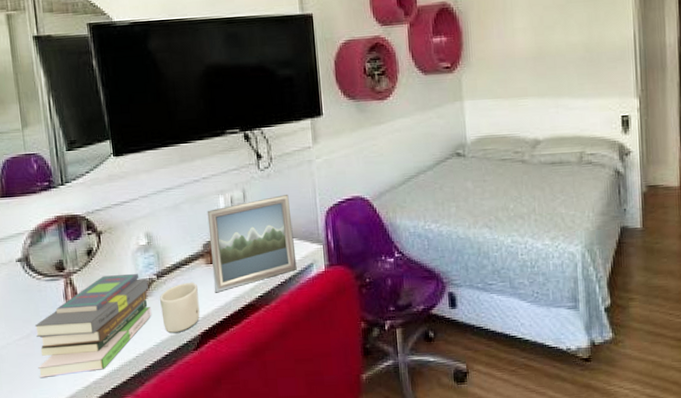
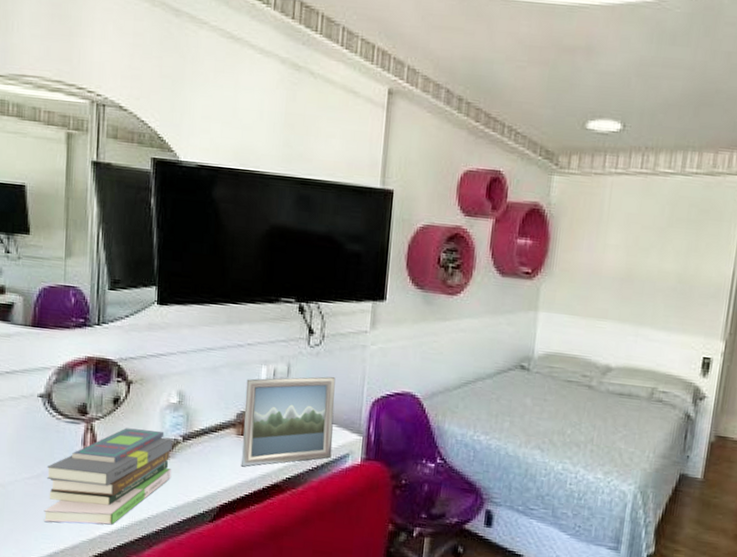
mug: present [160,282,200,334] -> none [181,450,225,501]

